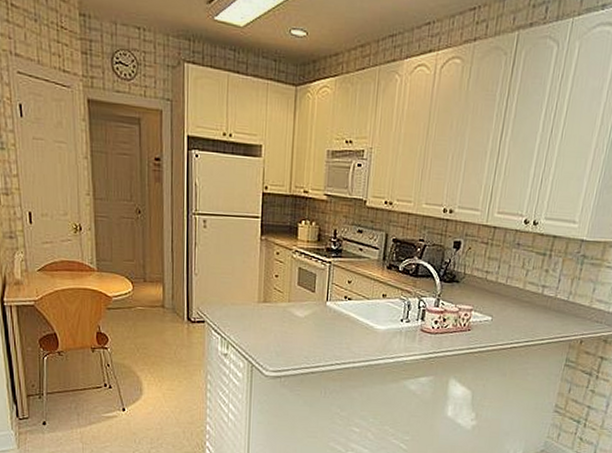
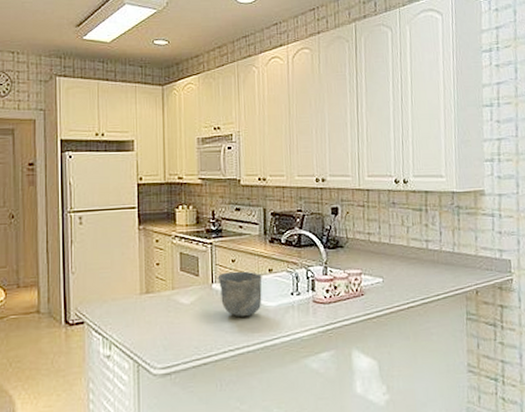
cup: none [332,292,376,336] -> present [217,271,262,317]

